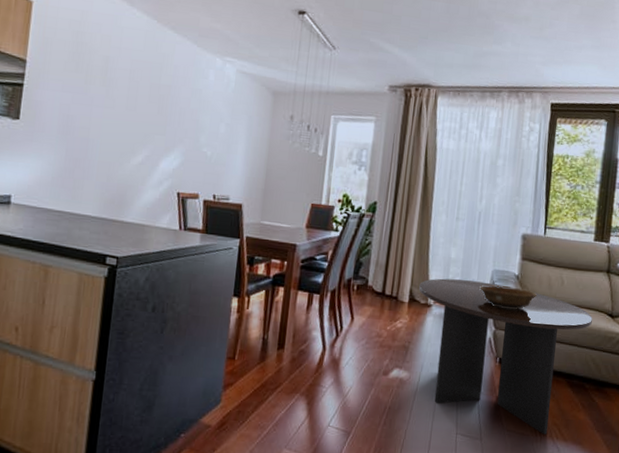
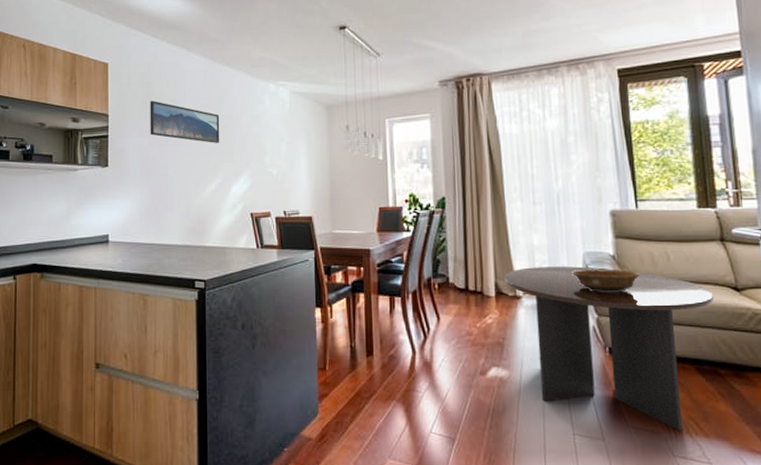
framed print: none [74,53,157,113] -> present [150,101,220,143]

